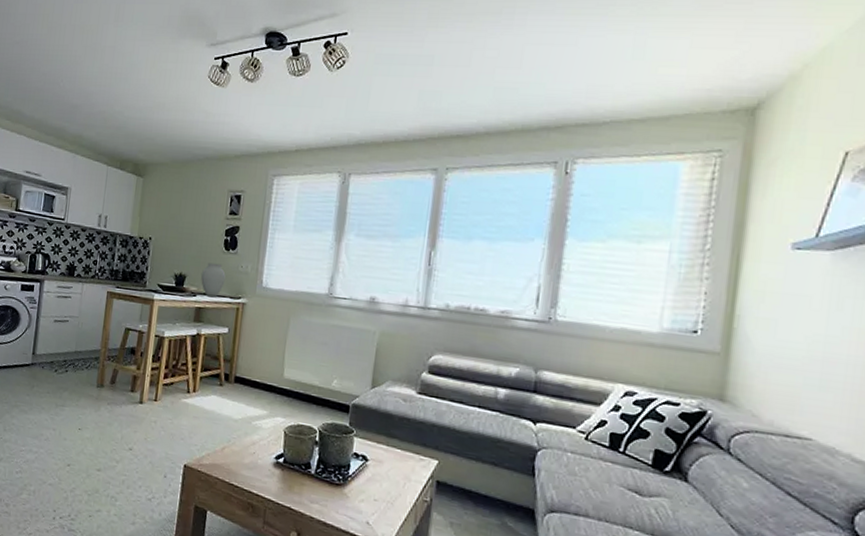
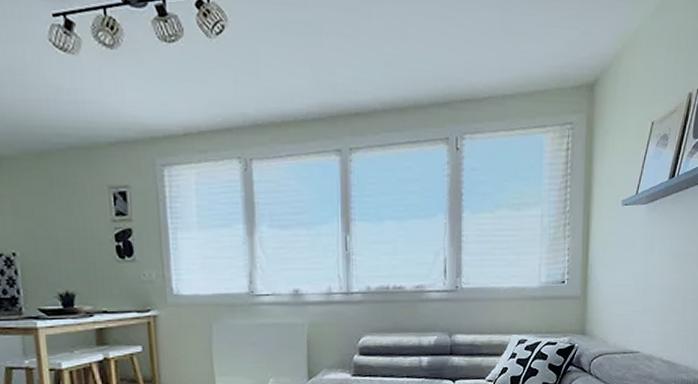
vase: present [201,262,226,298] -> none [95,275,127,315]

